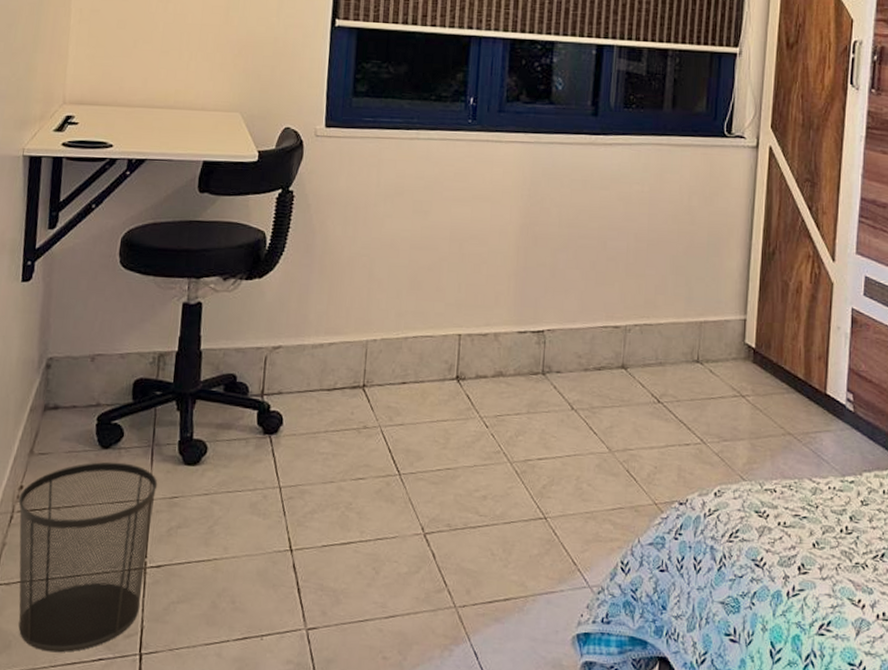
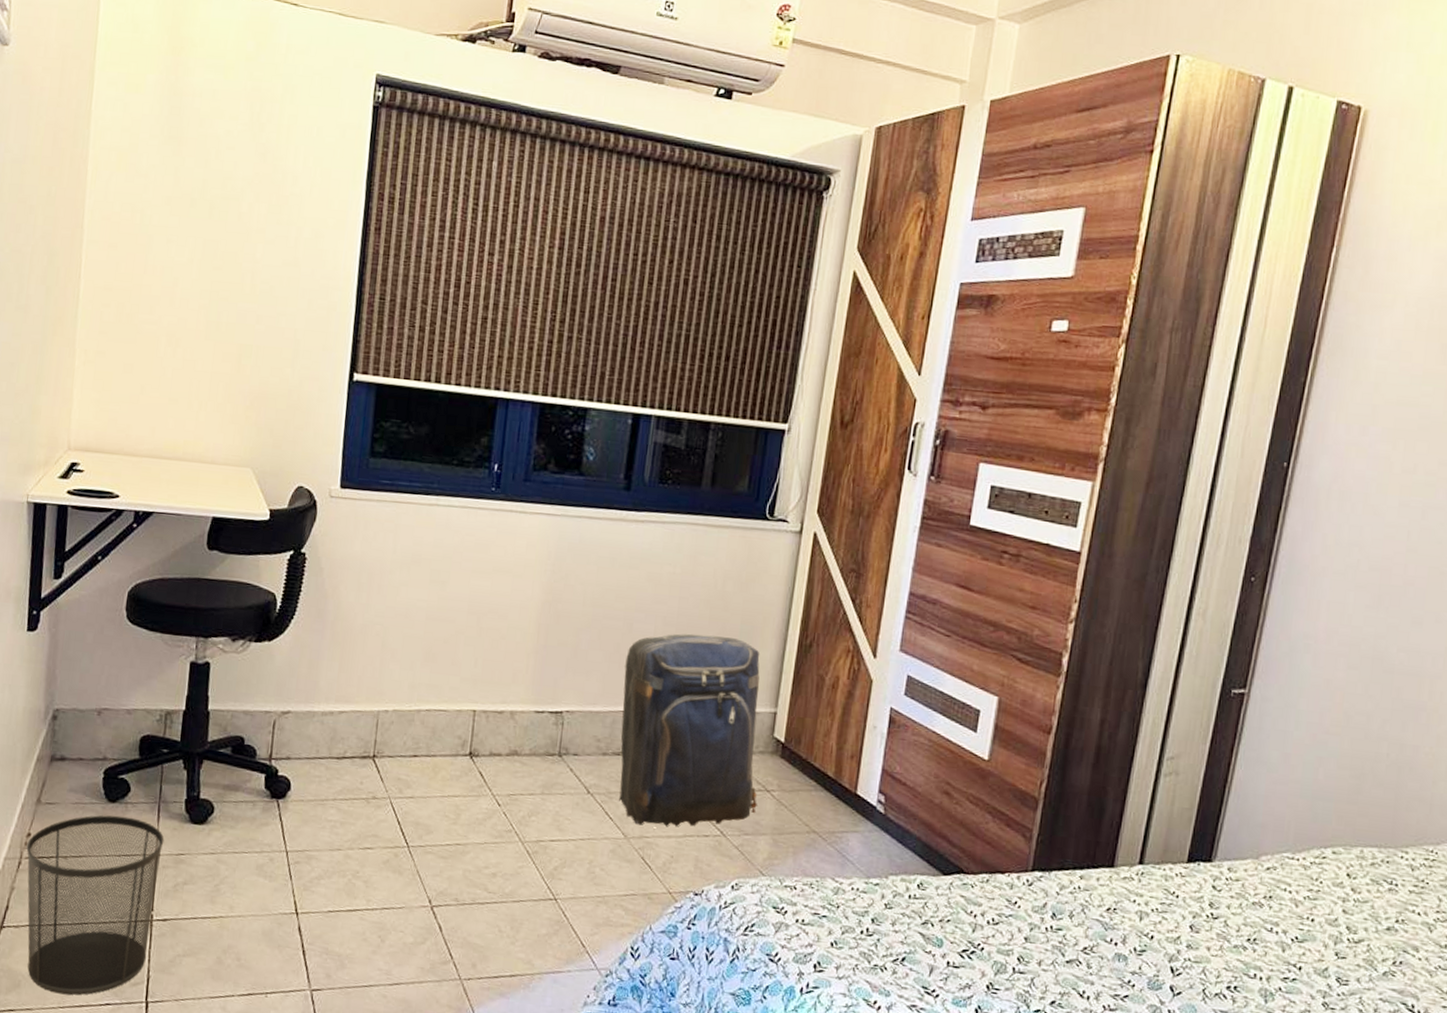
suitcase: none [600,248,735,442] -> present [619,633,760,830]

